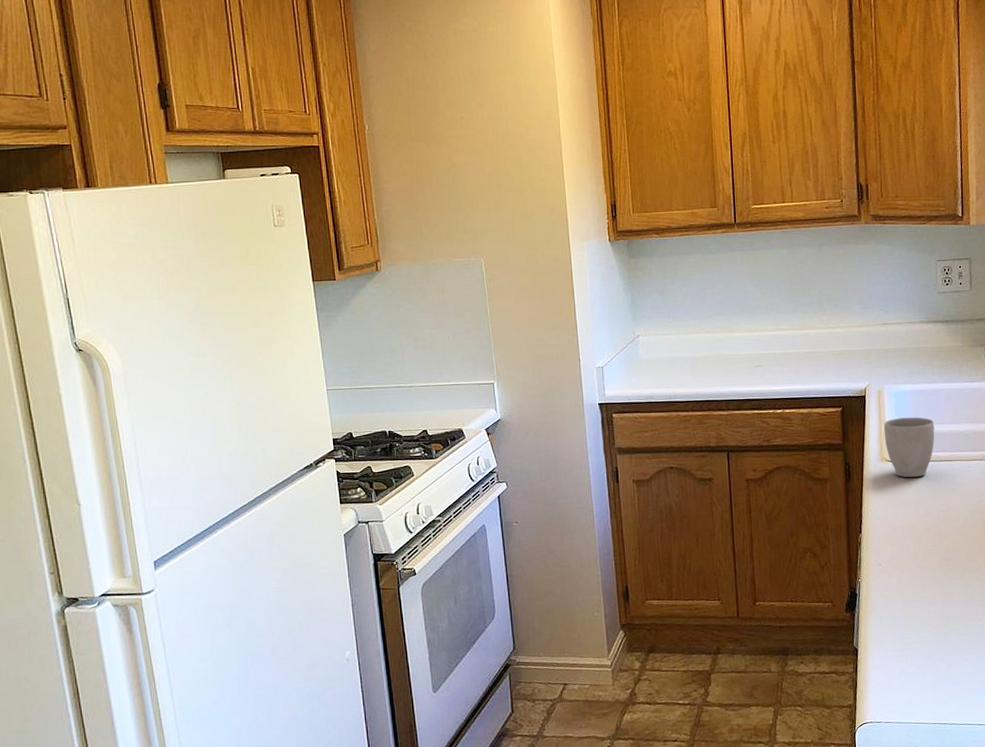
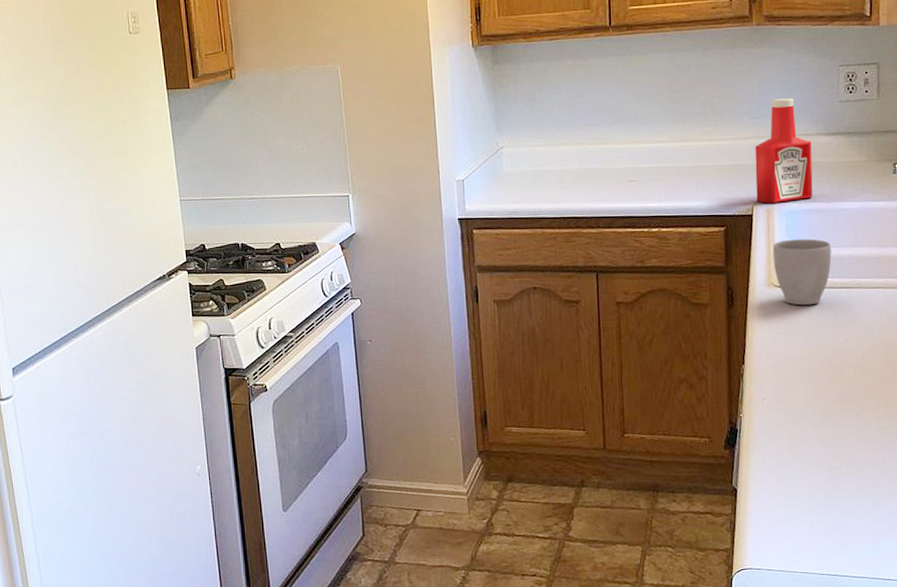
ketchup bottle: none [866,290,917,385] -> present [755,98,813,203]

